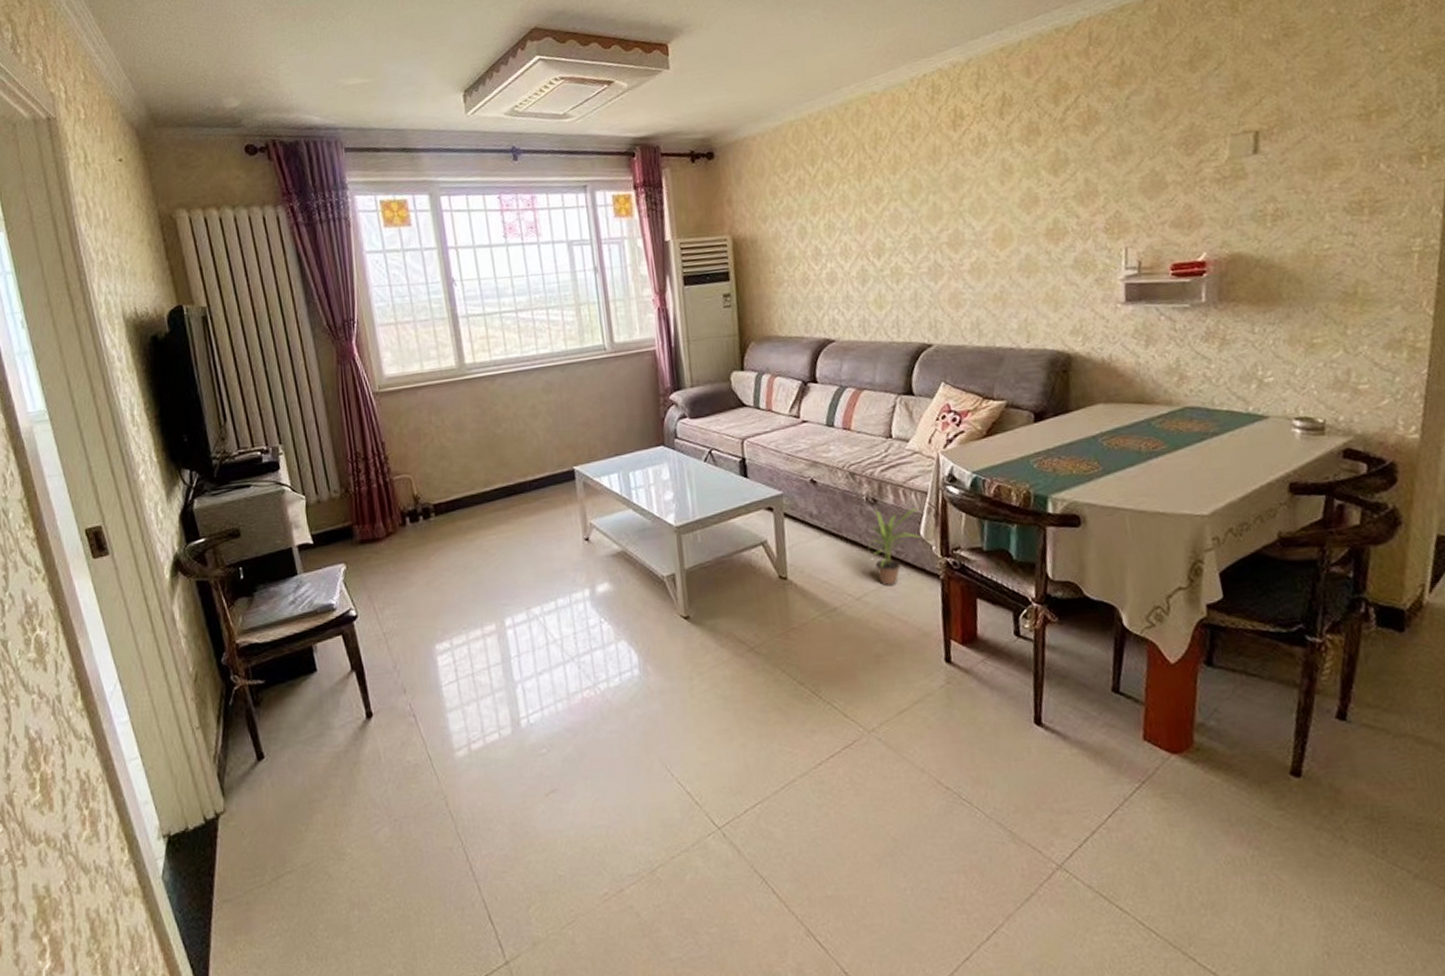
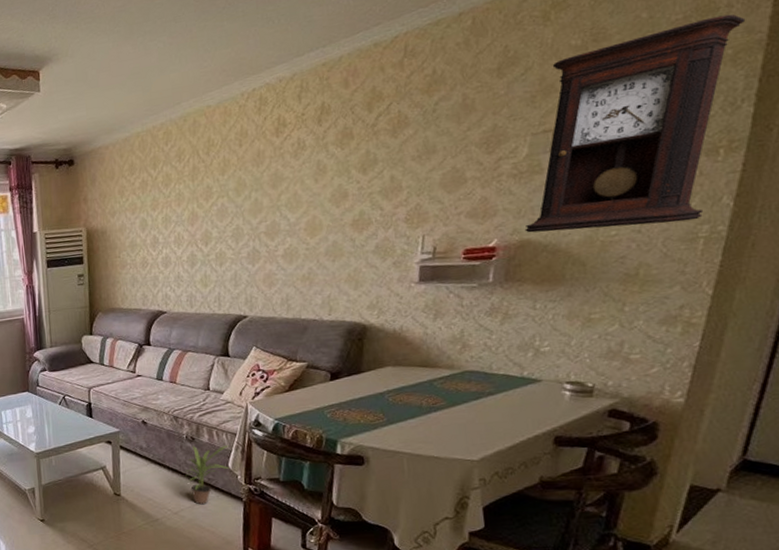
pendulum clock: none [1234,13,1431,246] -> present [525,14,746,233]

